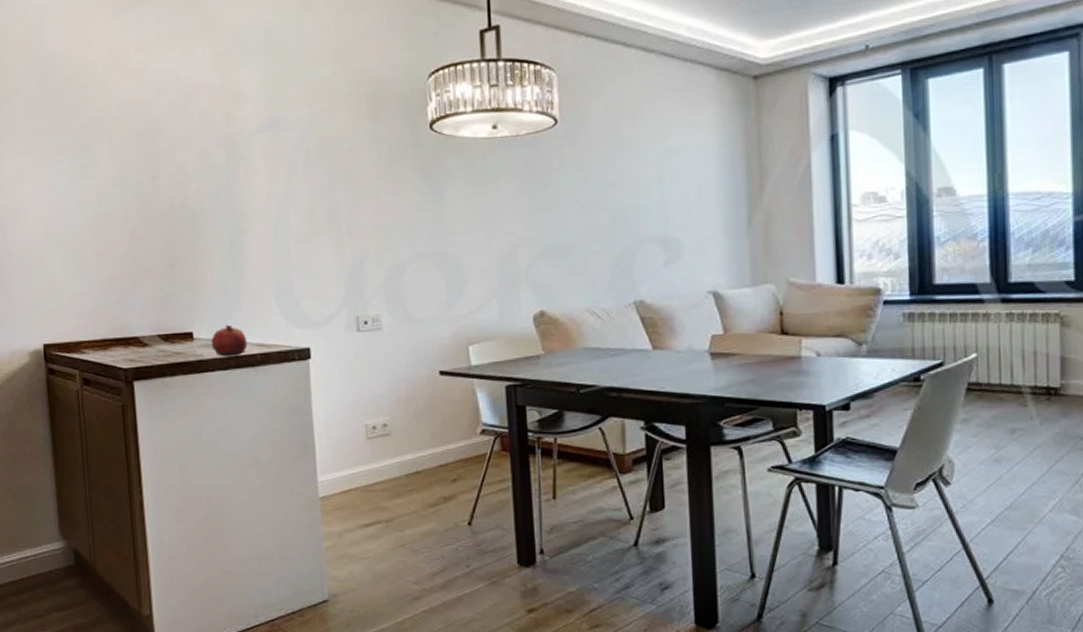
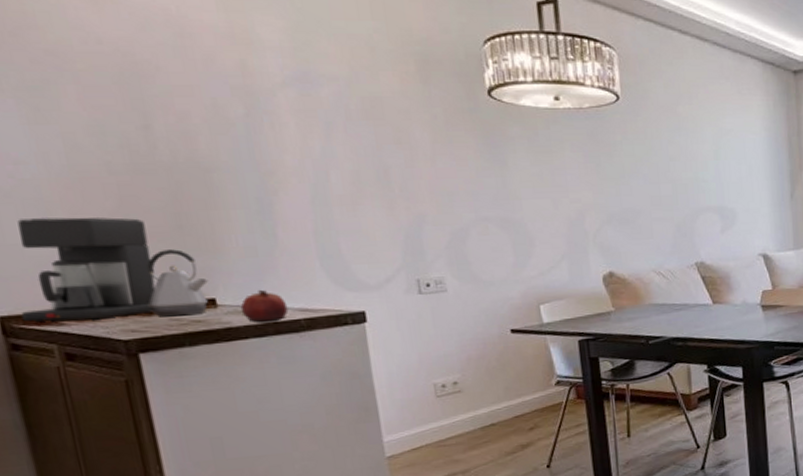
coffee maker: none [57,258,150,350] -> present [17,217,156,322]
kettle: none [143,286,189,349] -> present [145,249,209,317]

